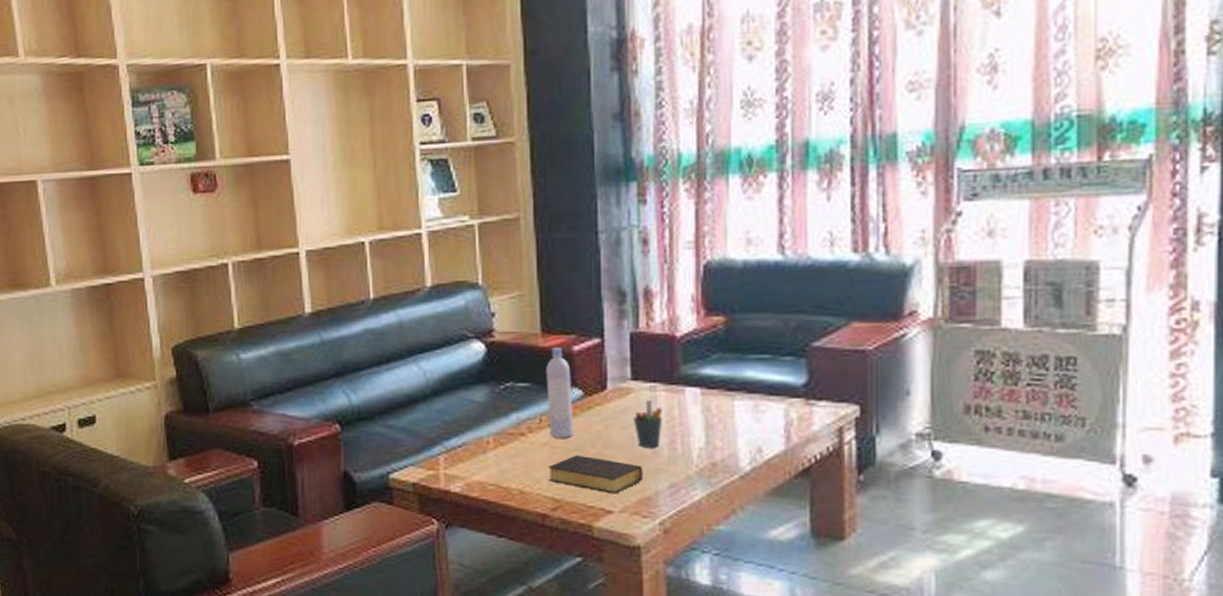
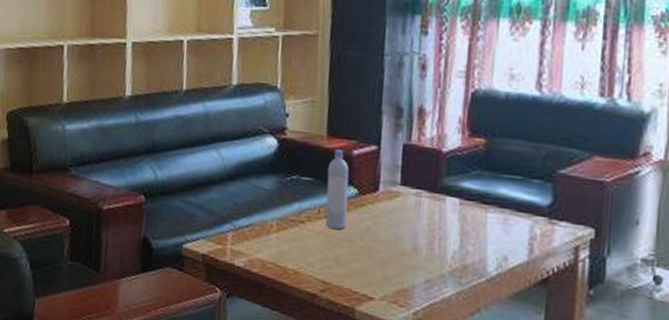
bible: present [548,454,643,494] -> none [320,245,403,283]
pen holder: present [634,400,663,448] -> none [399,204,425,247]

